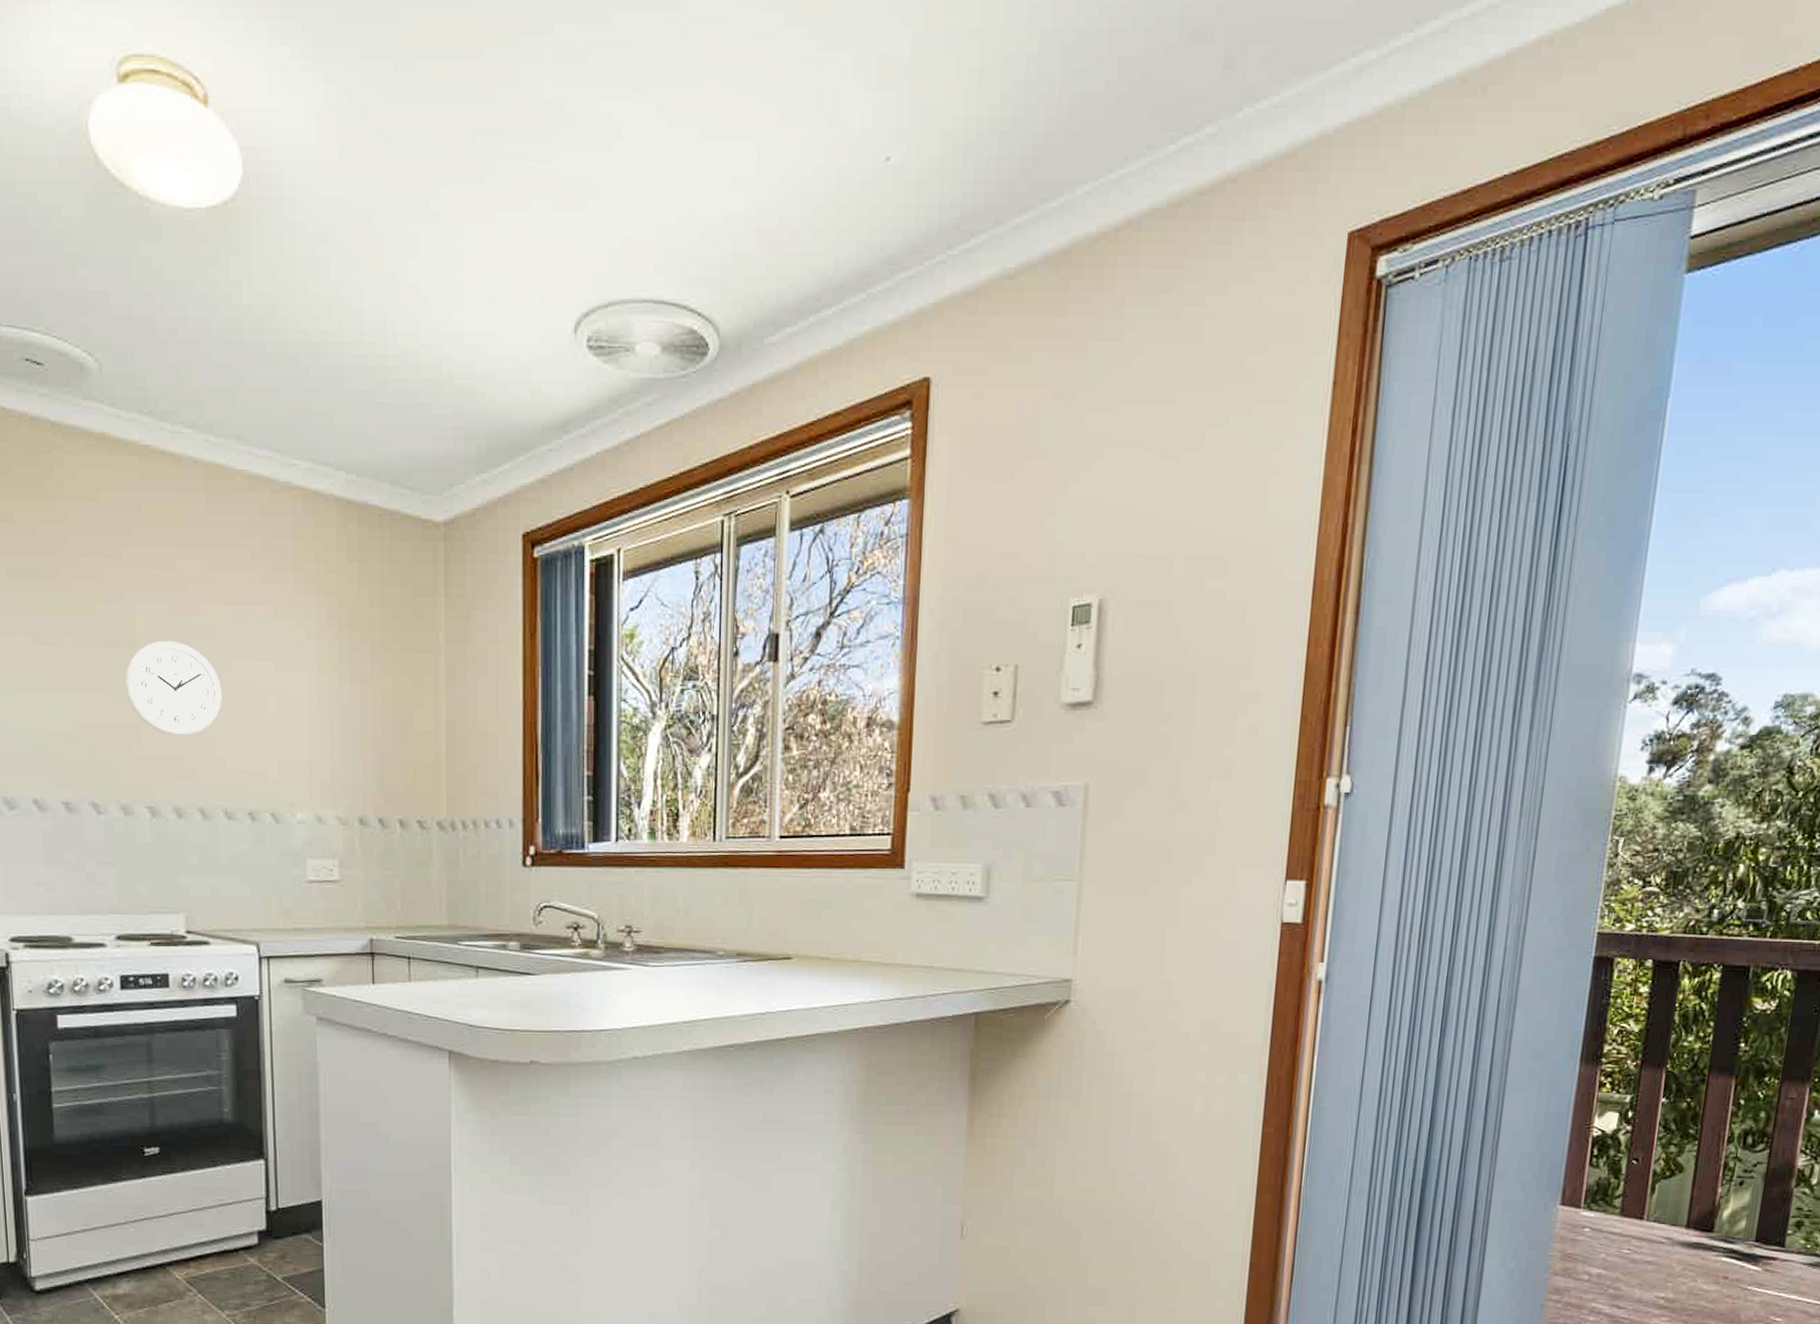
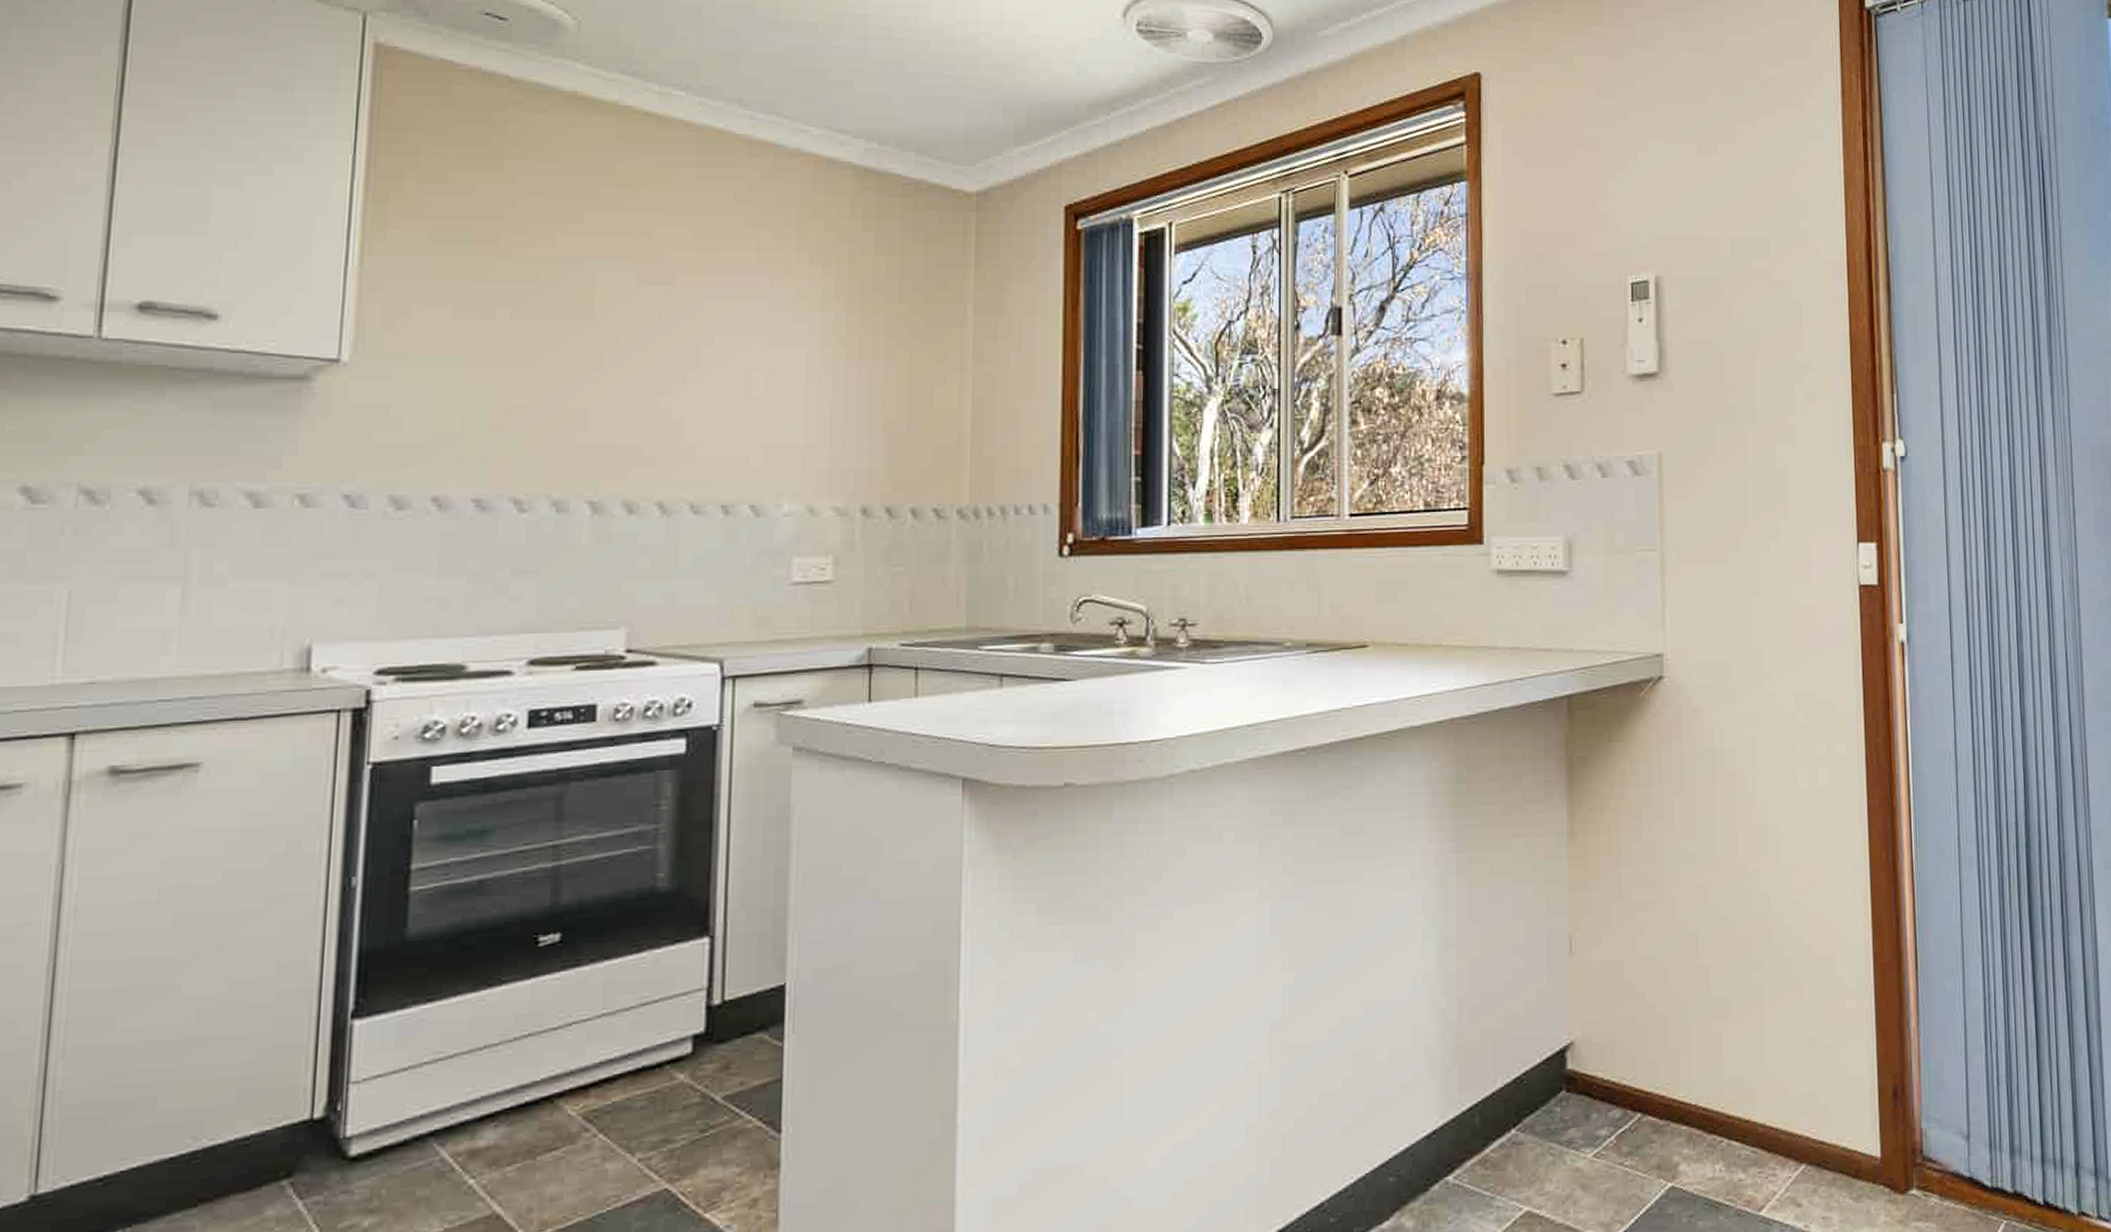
wall clock: present [124,640,222,736] -> none [572,312,698,419]

